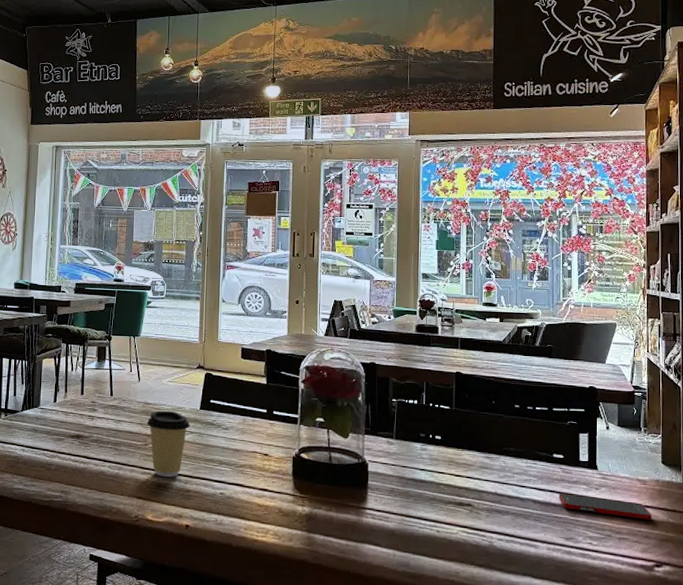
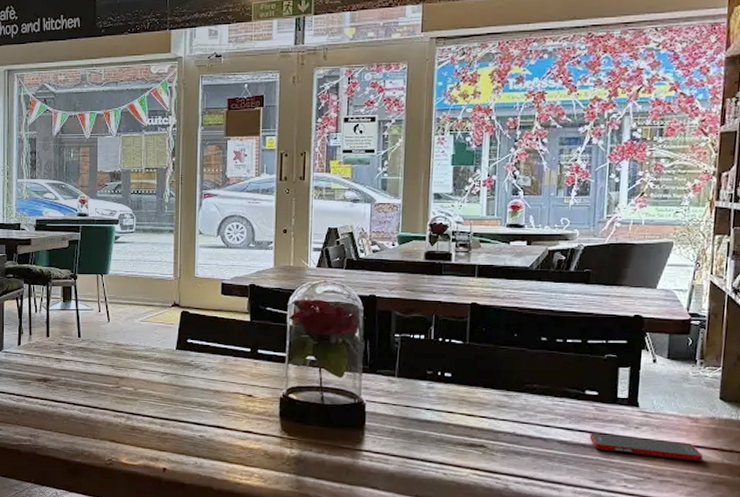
coffee cup: present [146,410,190,477] -> none [118,351,166,420]

